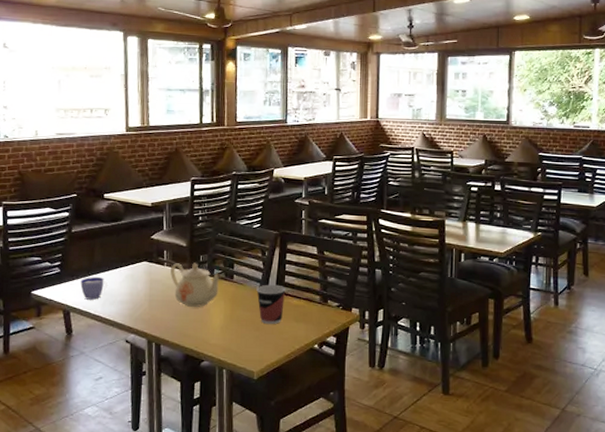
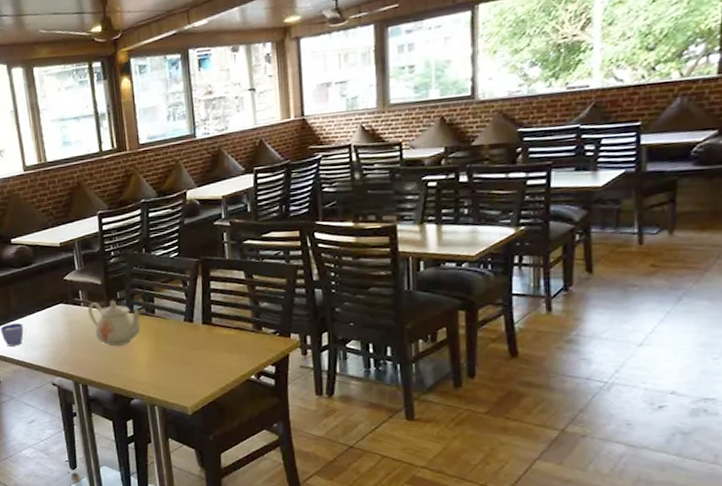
cup: present [256,284,286,325] -> none [181,315,214,358]

